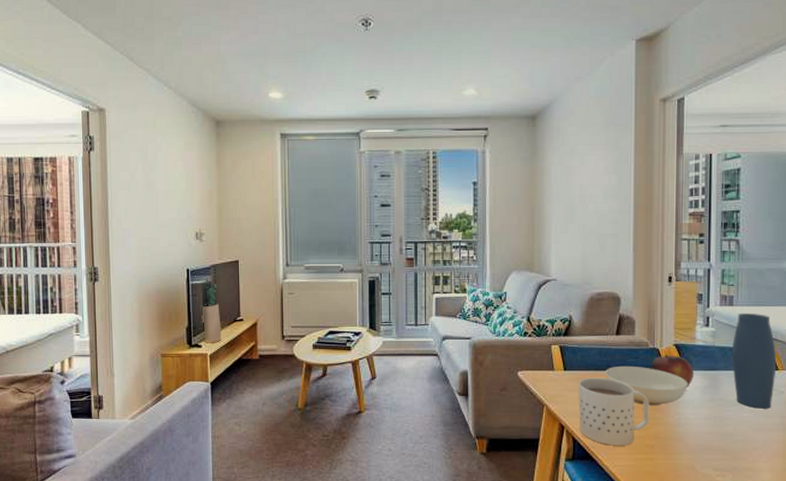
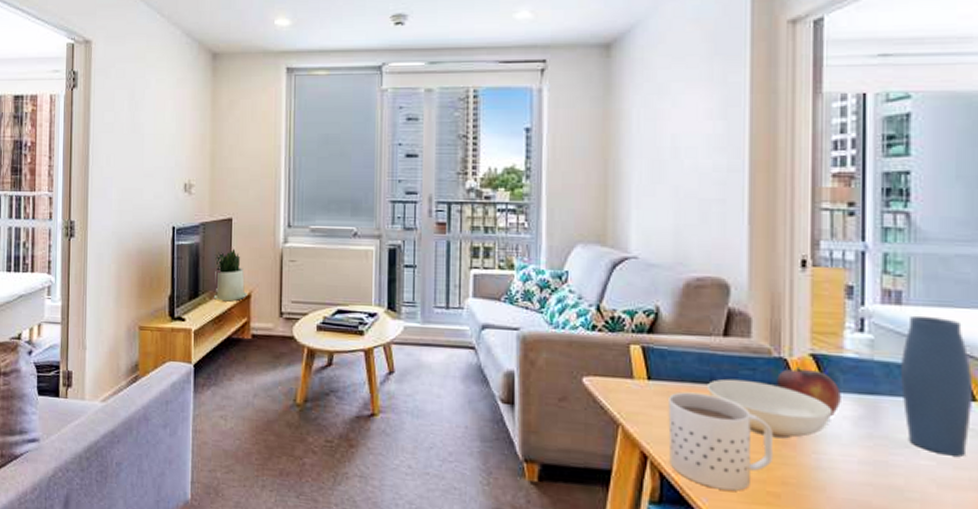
vase: present [201,278,222,343] -> none [187,238,209,317]
planter: none [224,285,254,329] -> present [213,248,247,302]

